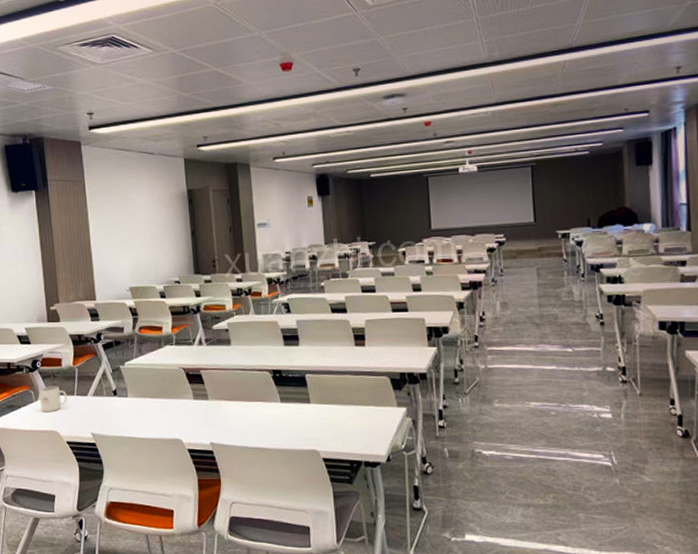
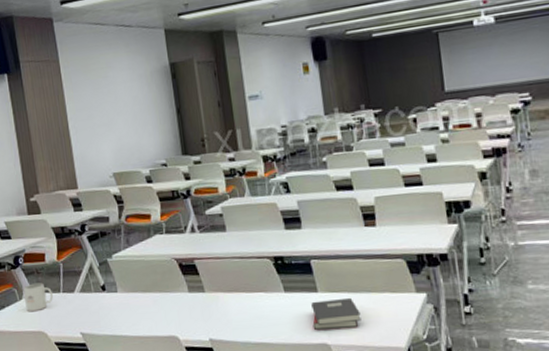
hardback book: none [304,409,348,437] -> present [311,297,361,330]

